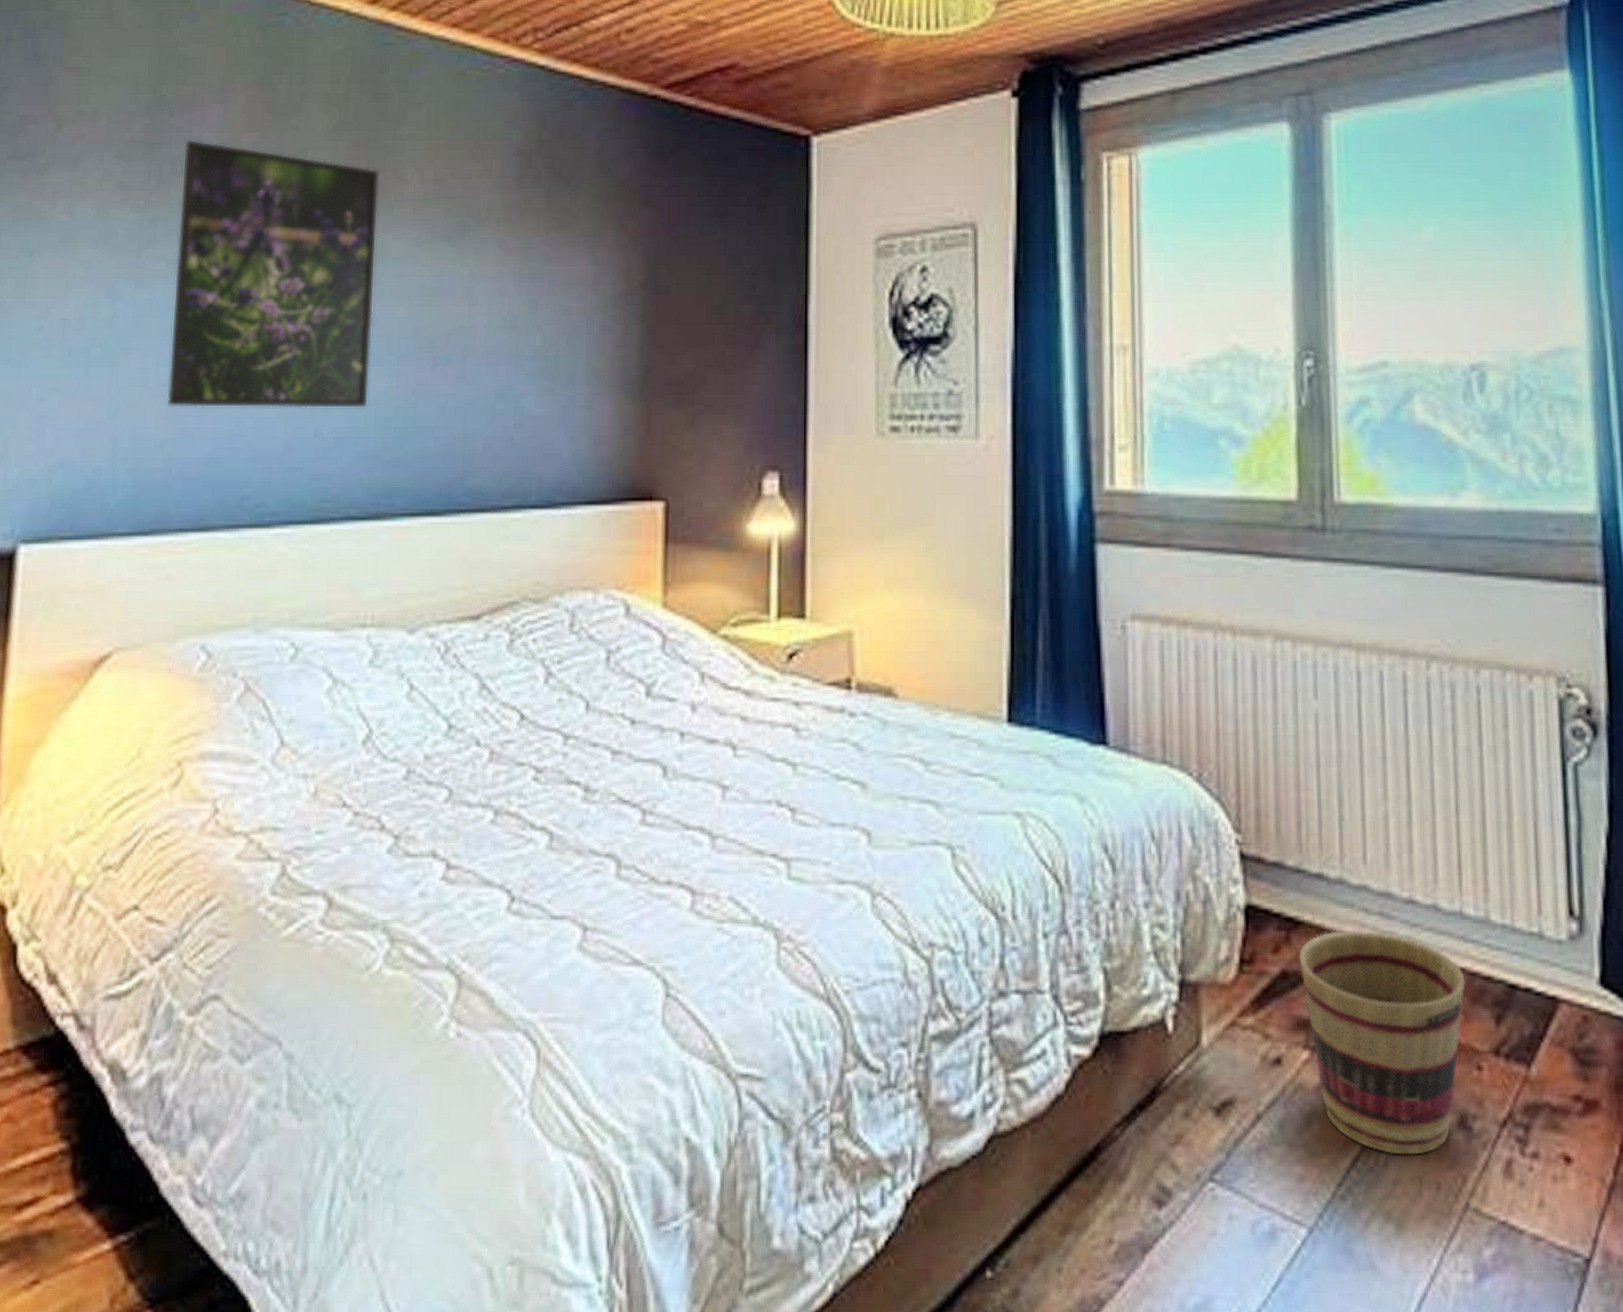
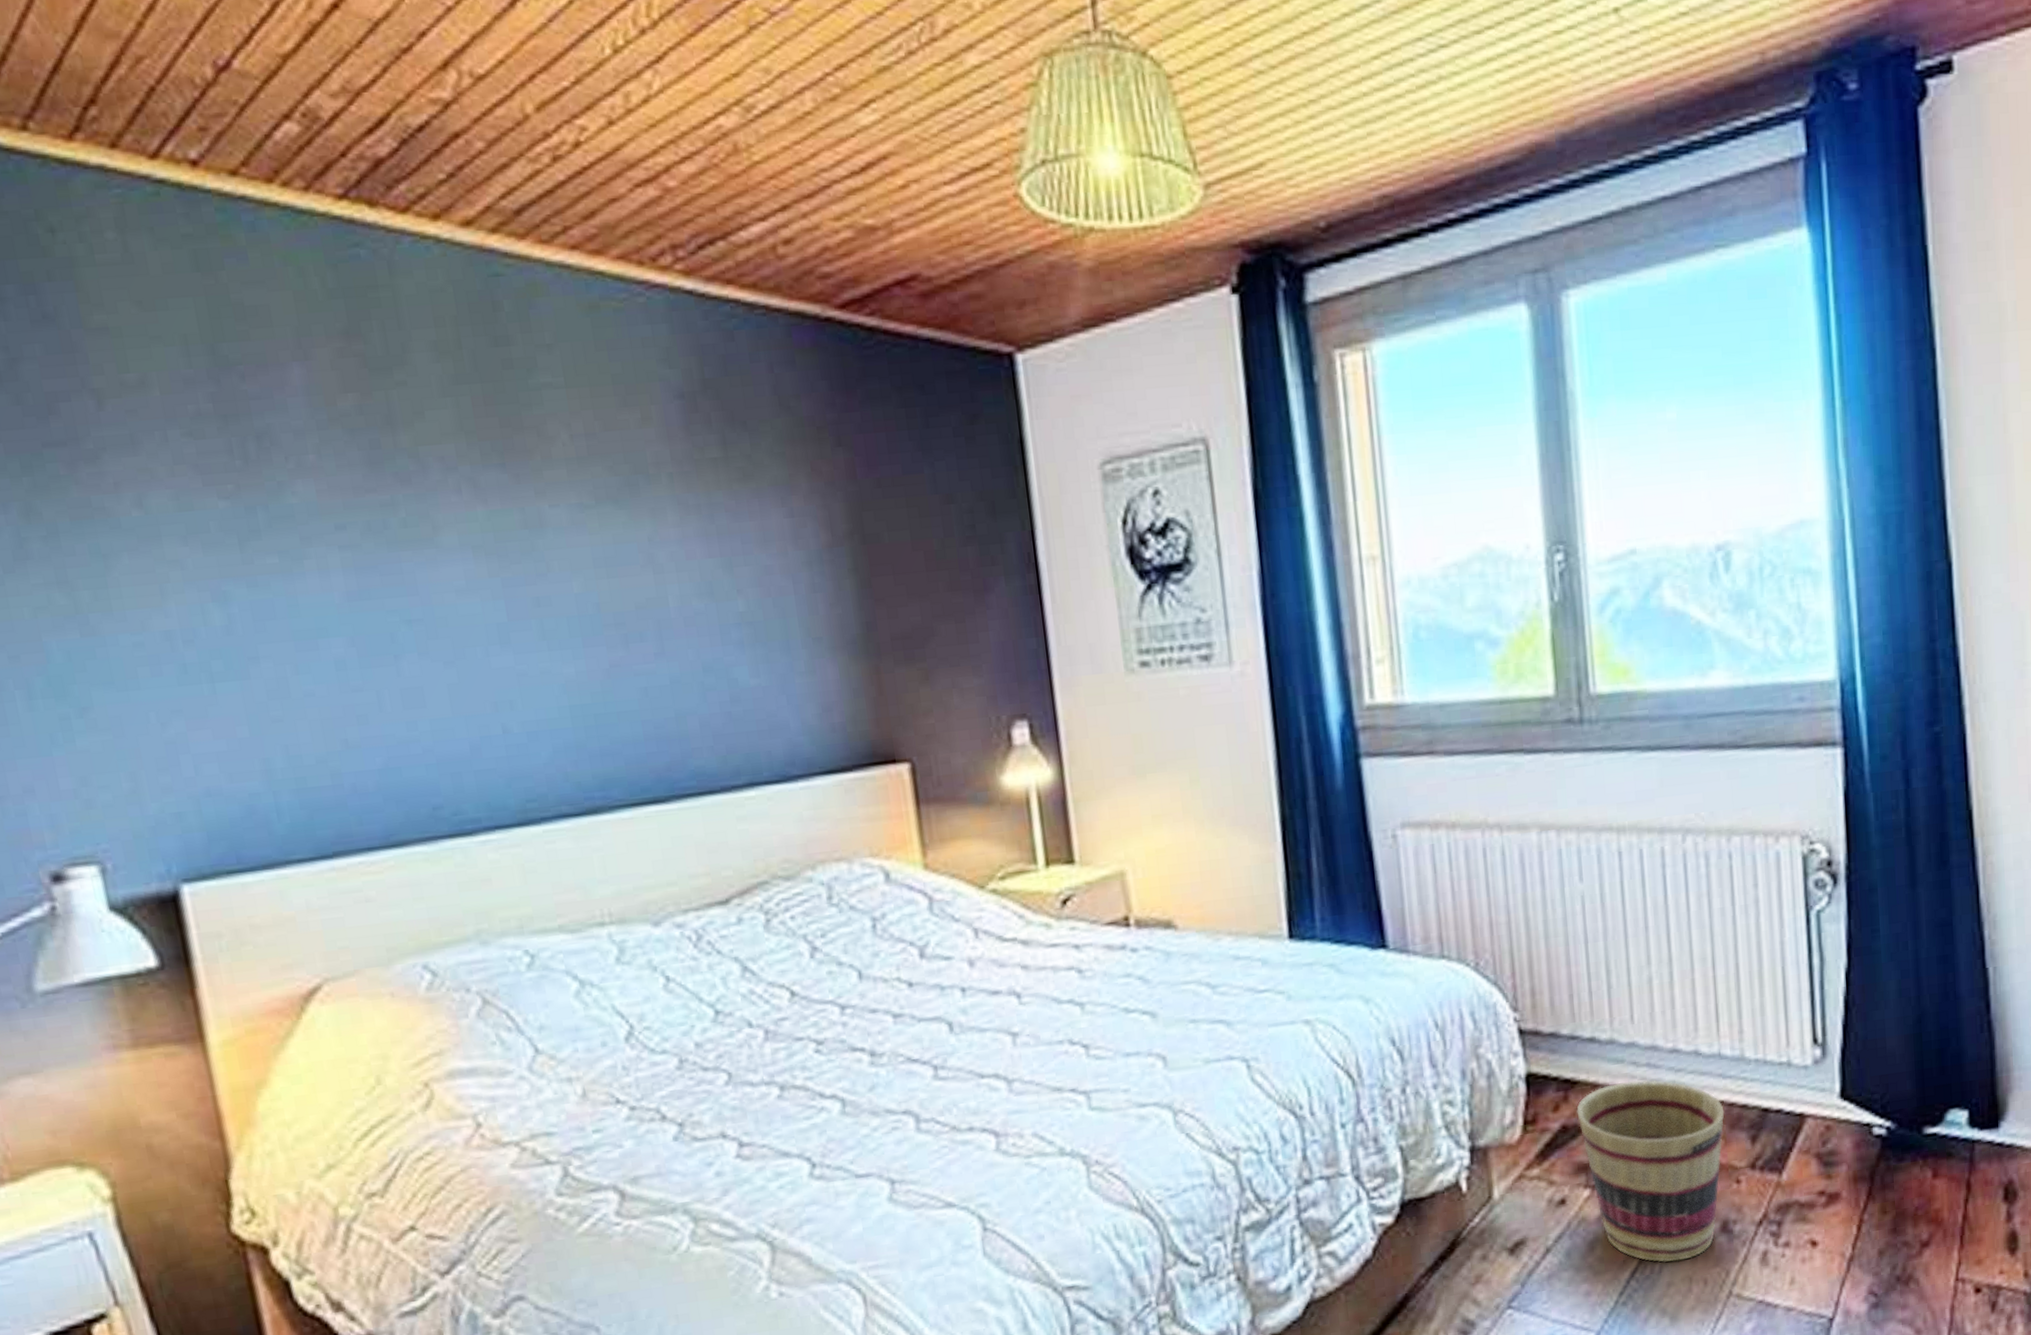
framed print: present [167,139,380,409] -> none [267,406,559,718]

